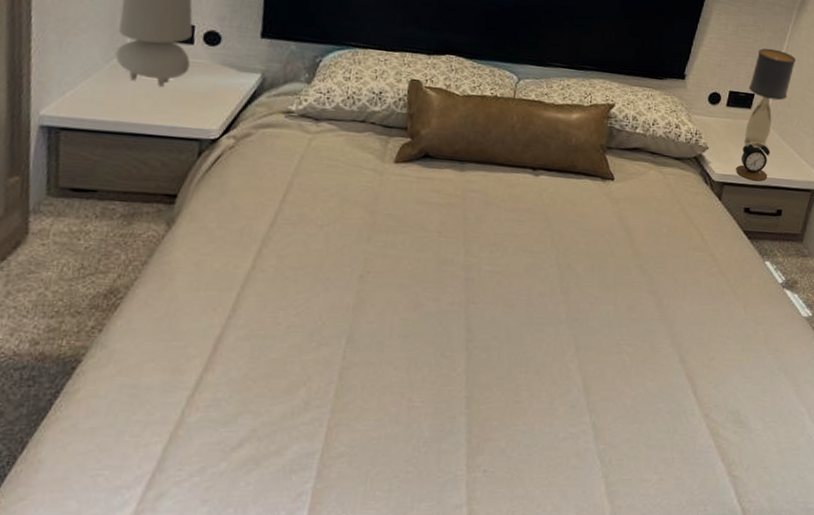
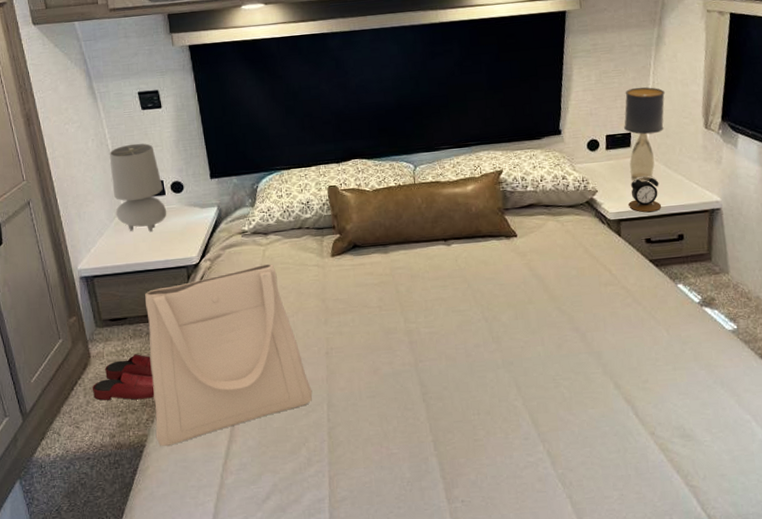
slippers: none [19,240,120,301] -> present [92,354,155,401]
tote bag: none [100,156,332,366] -> present [145,264,313,447]

